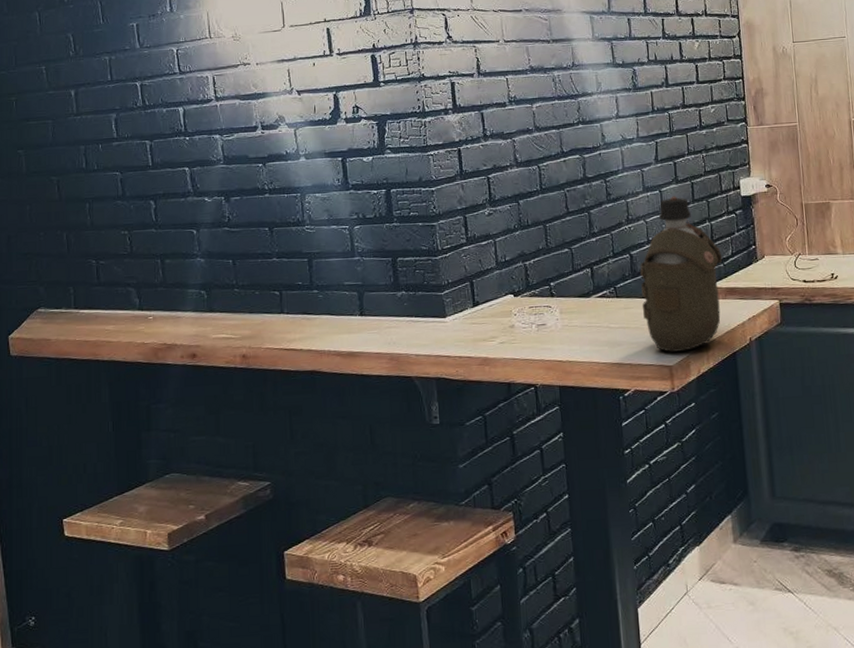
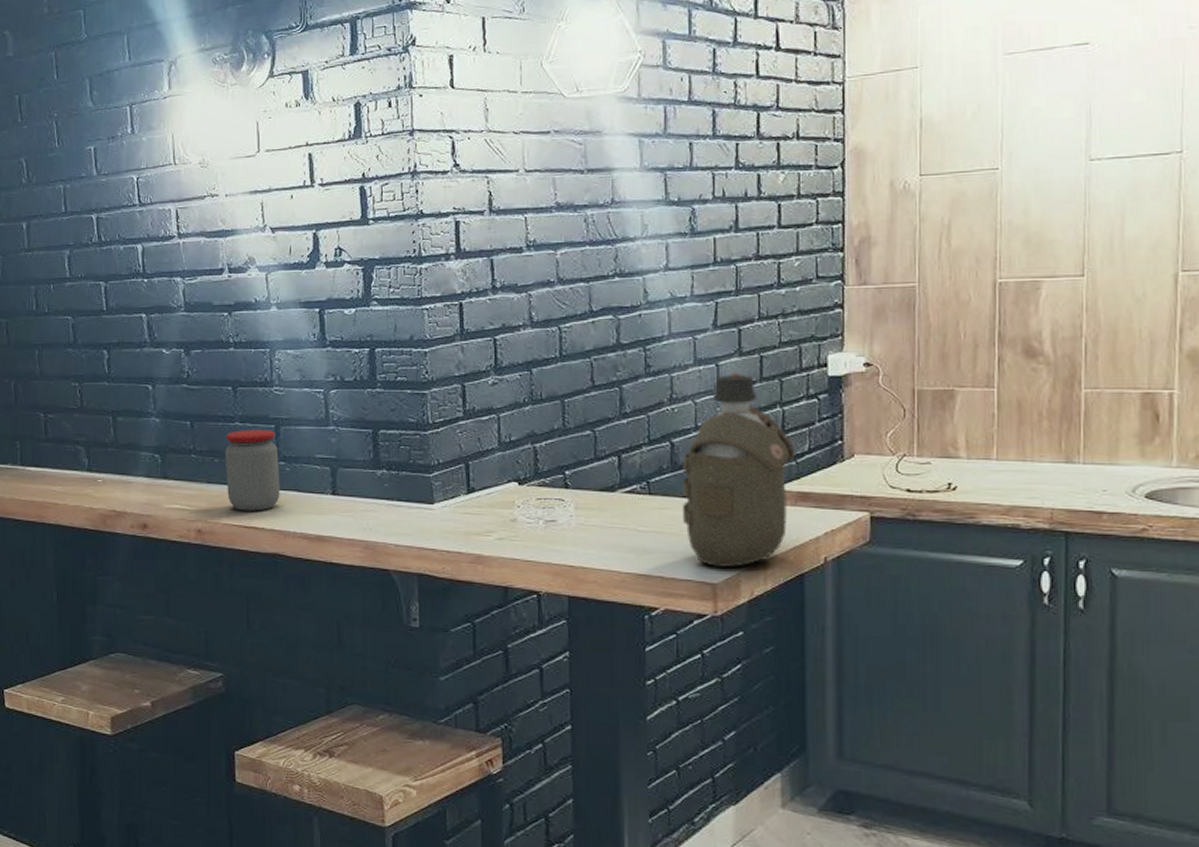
jar: none [264,263,315,336] -> present [225,430,280,511]

